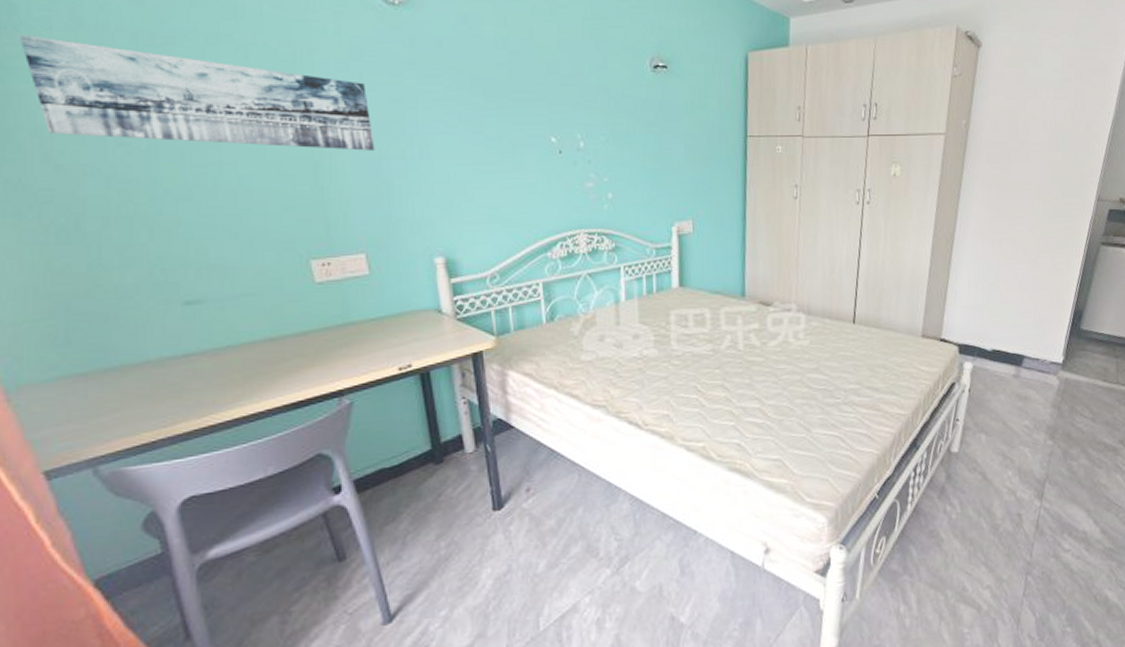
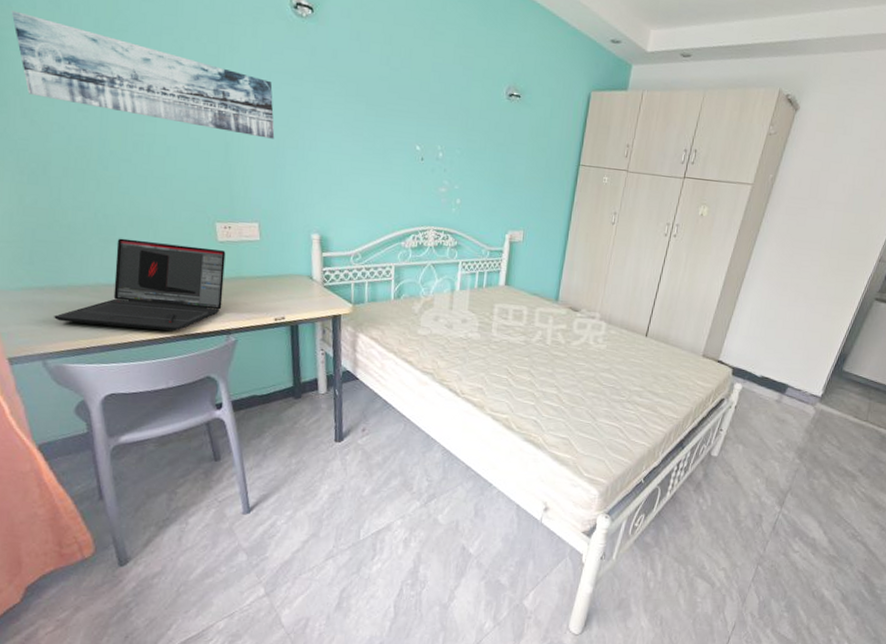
laptop: none [104,292,329,413] -> present [54,238,226,331]

